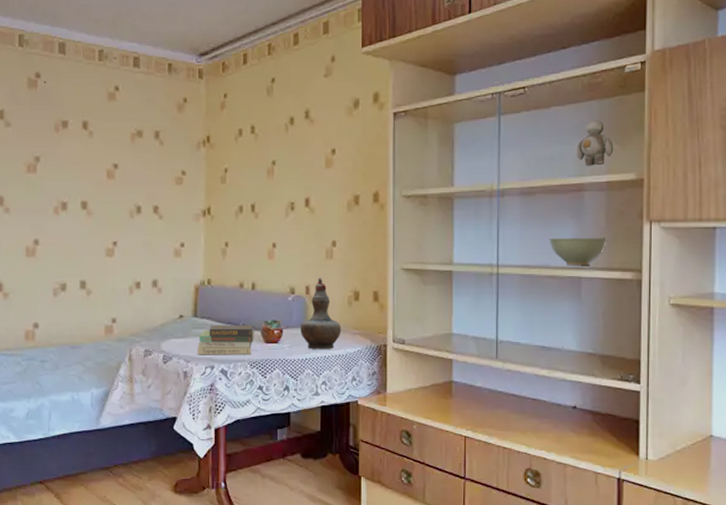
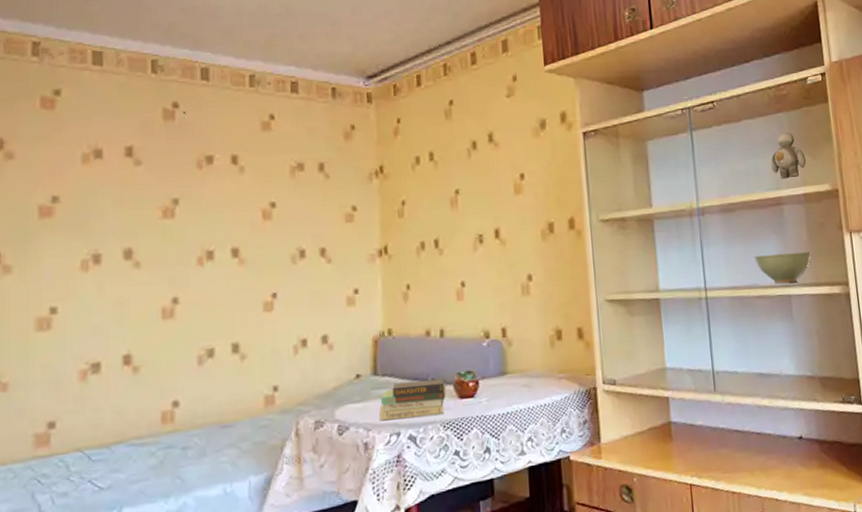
decorative vase: present [301,278,341,349] -> none [499,317,545,401]

